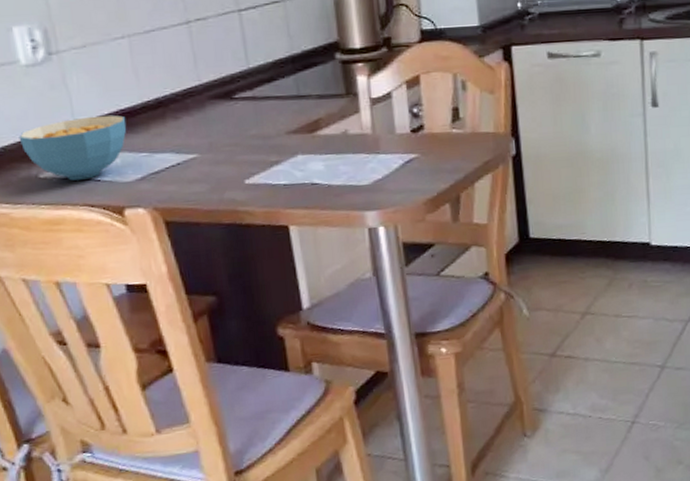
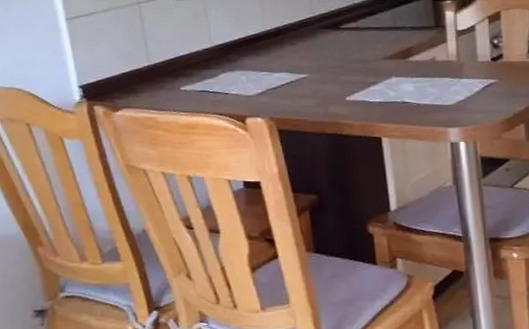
cereal bowl: present [18,114,127,181] -> none [167,40,252,93]

